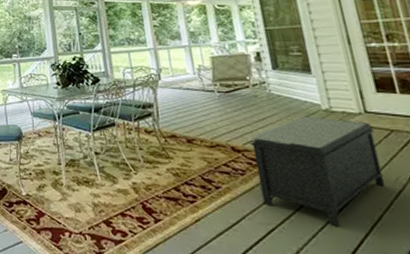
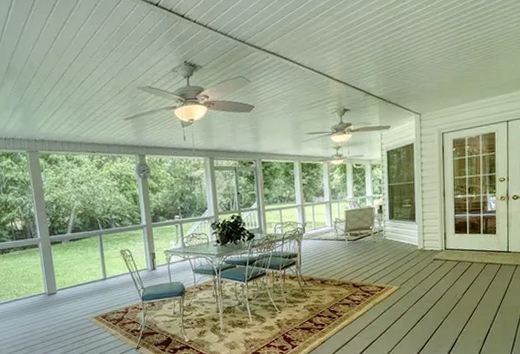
bench: present [250,116,386,227] -> none [366,255,448,334]

